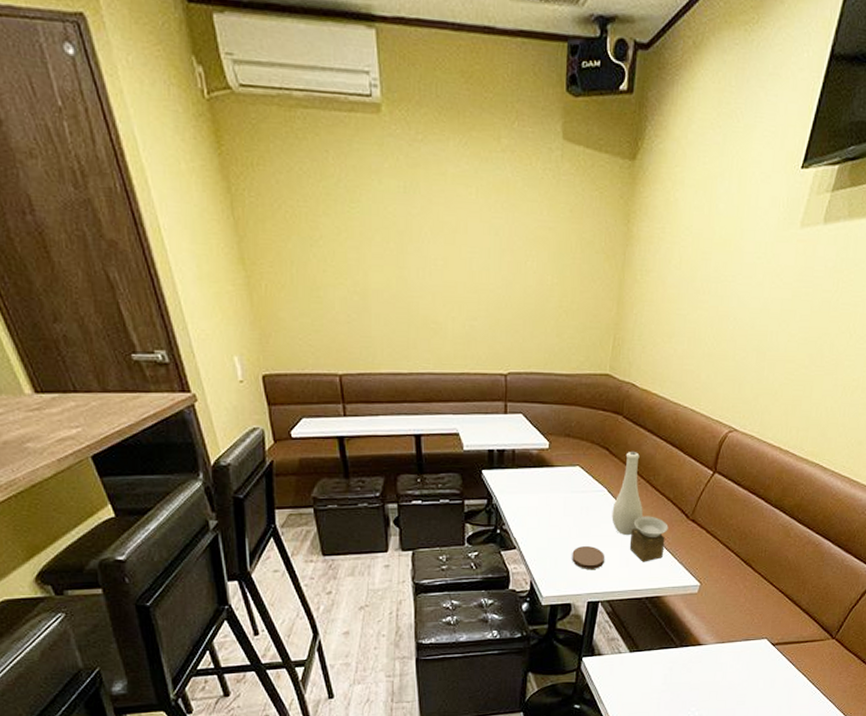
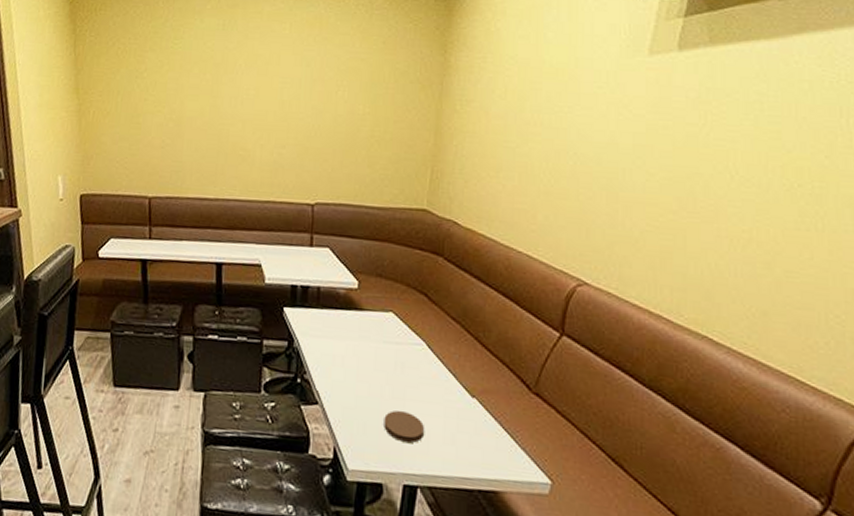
vase: present [611,452,669,562] -> none [432,300,505,443]

